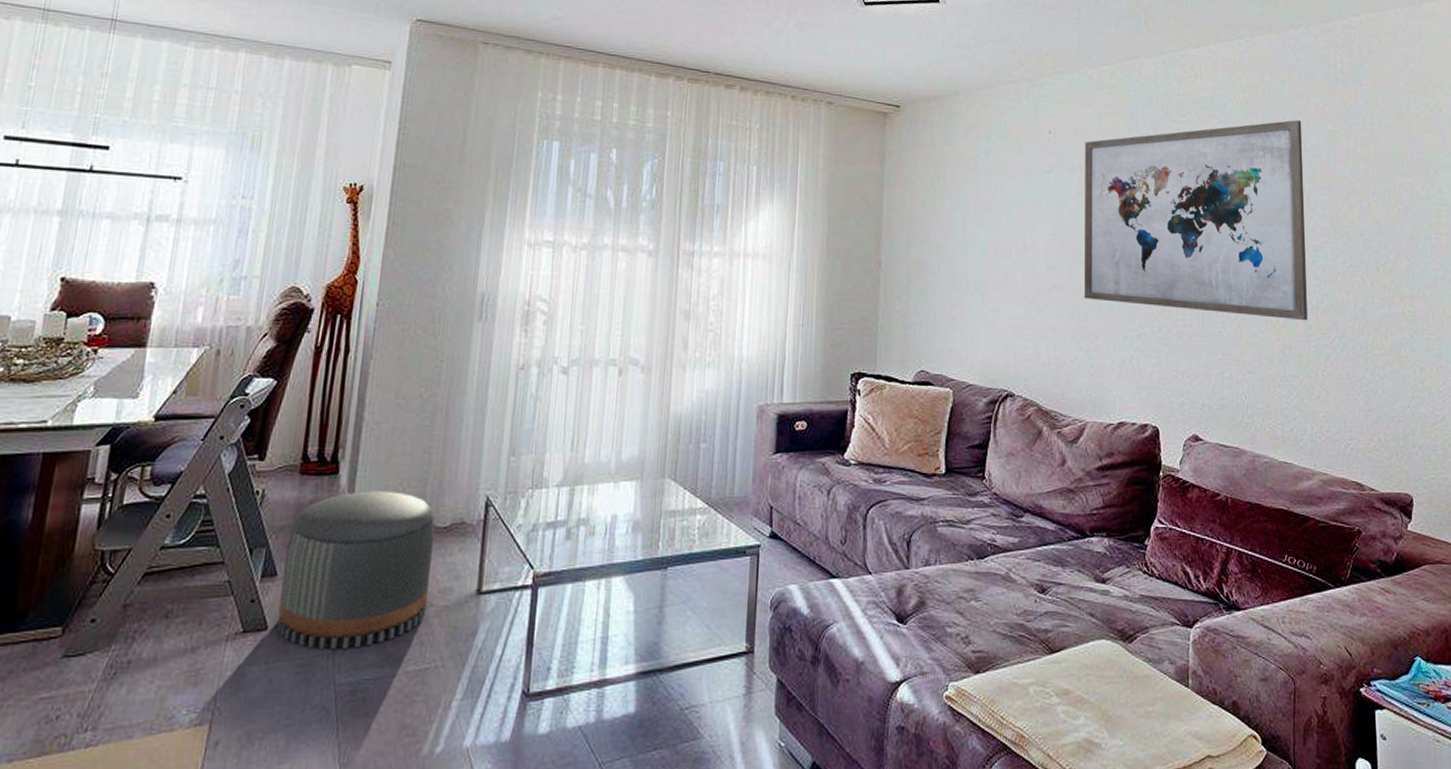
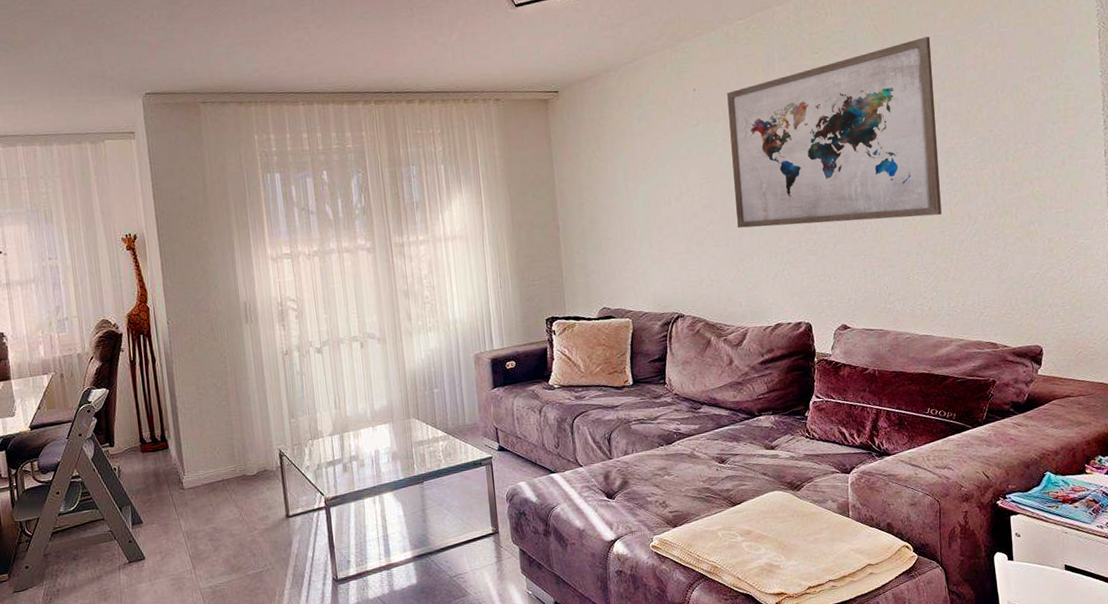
pouf: present [277,491,435,649] -> none [144,455,253,568]

